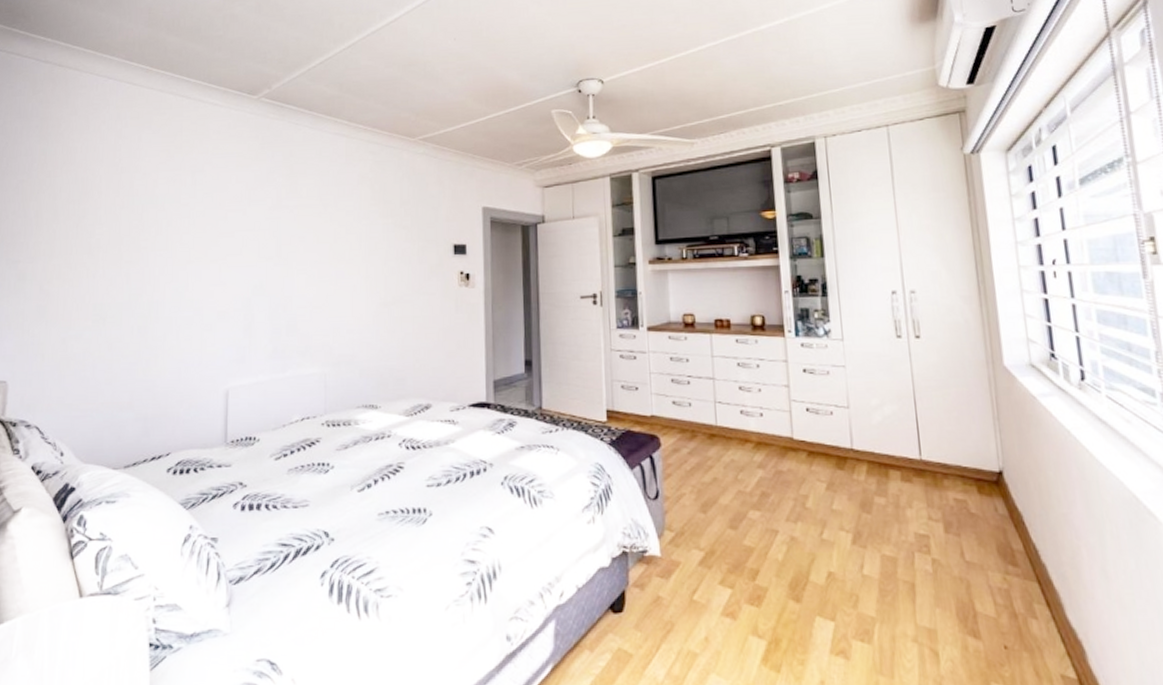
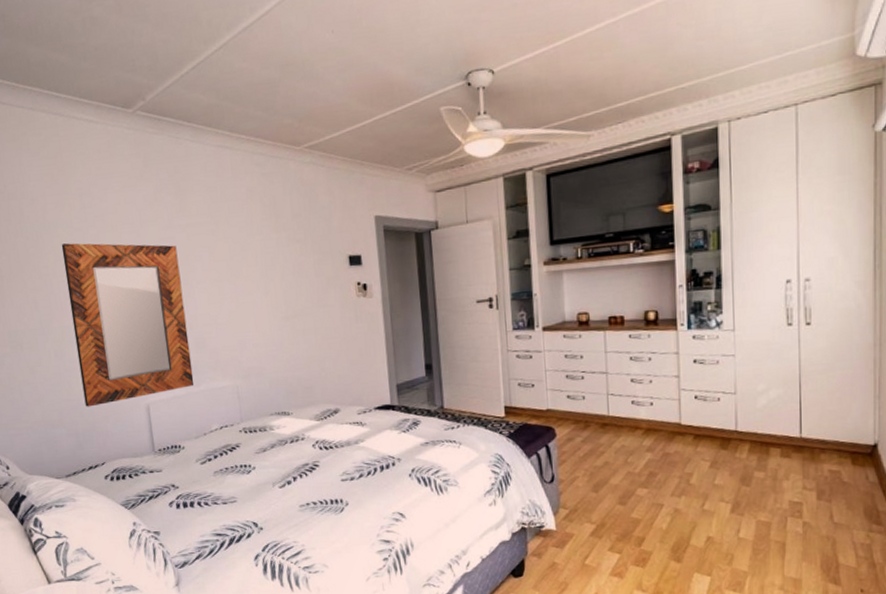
home mirror: none [160,218,281,389] -> present [61,243,195,407]

